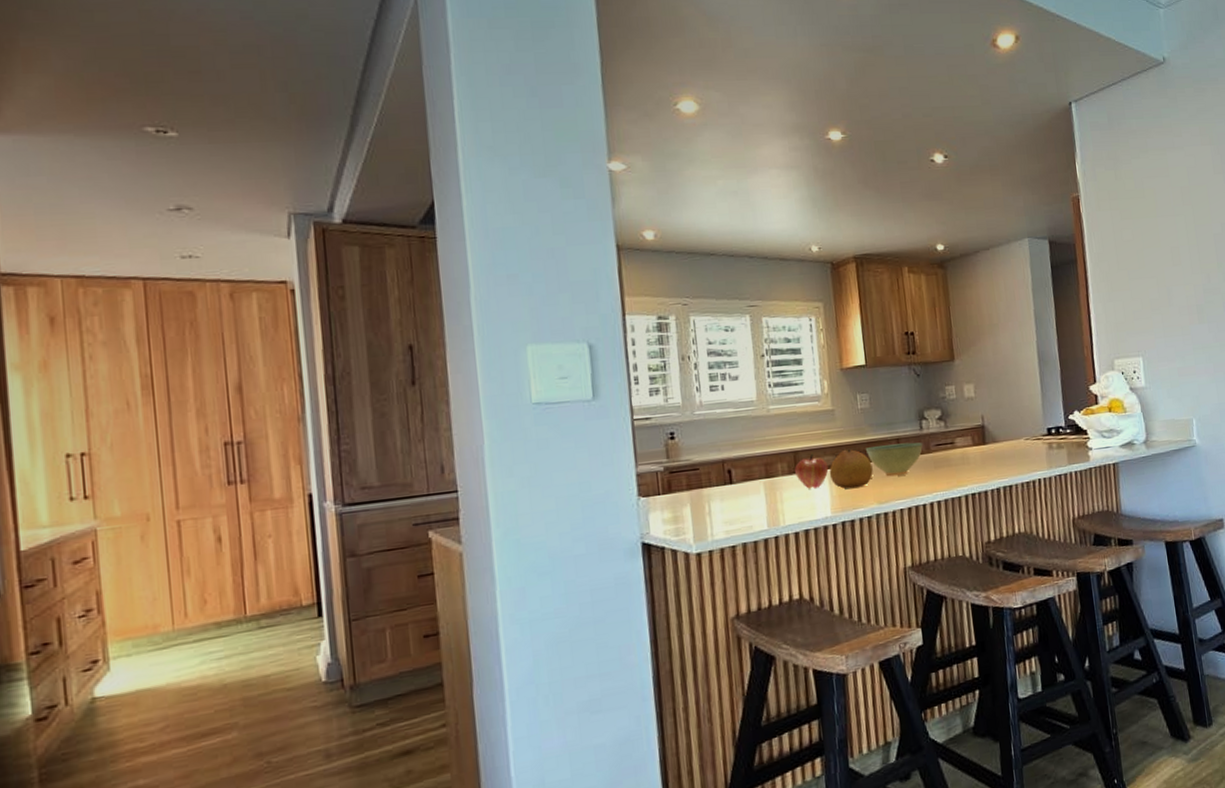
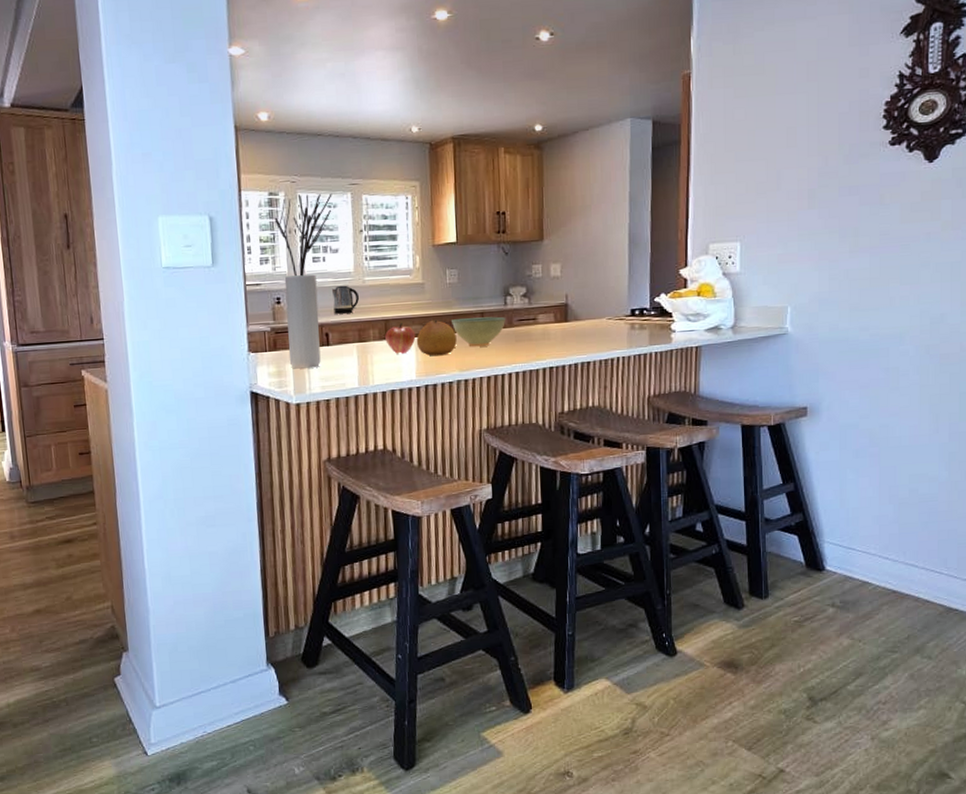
vase: none [665,316,730,513] -> present [274,193,332,369]
kettle: none [732,415,764,449] -> present [331,285,359,315]

